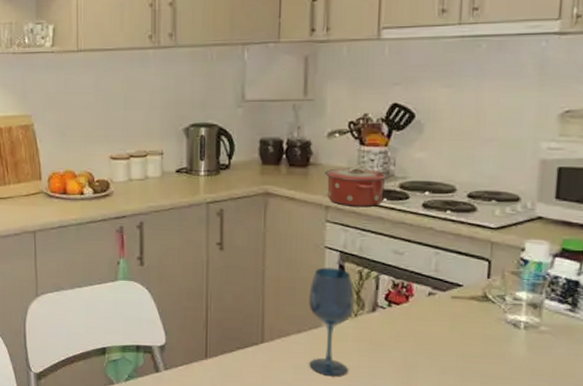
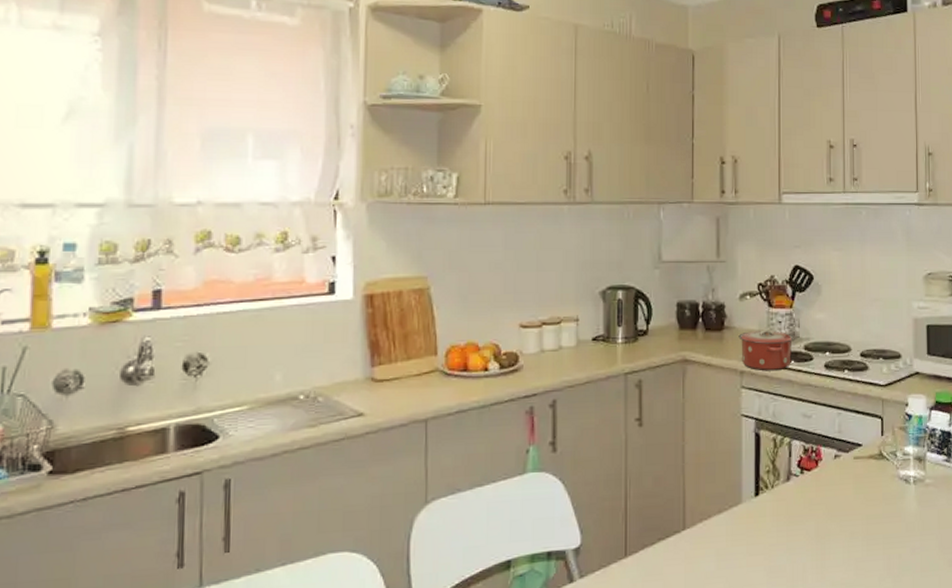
wineglass: present [309,267,355,377] -> none [728,437,771,559]

